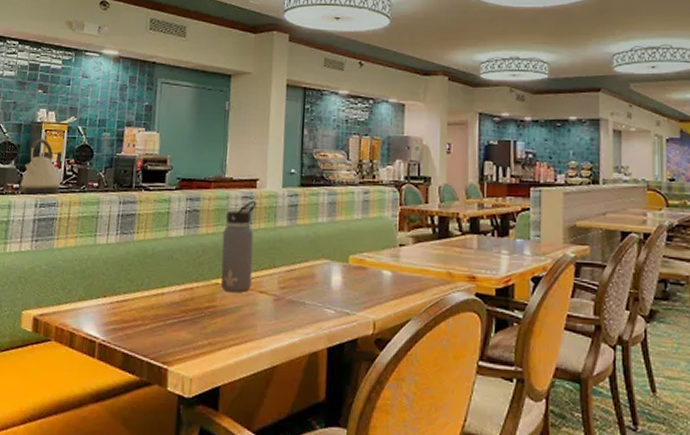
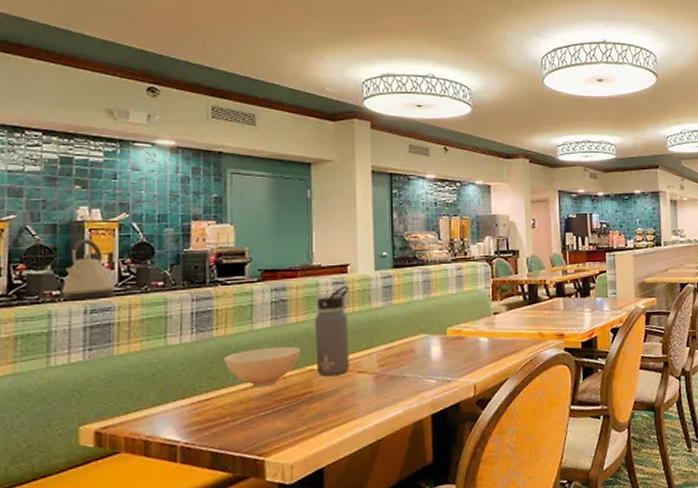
bowl: none [141,256,208,296] -> present [224,346,300,388]

